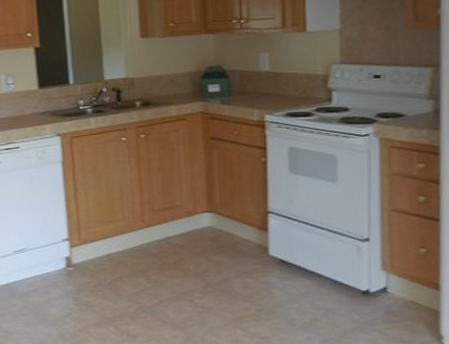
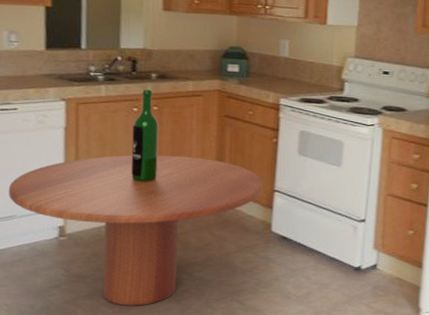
dining table: none [19,118,256,334] -> present [8,89,263,306]

